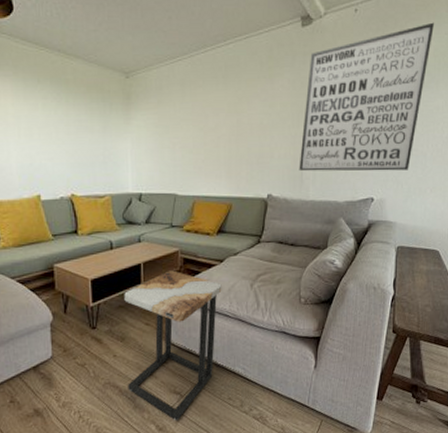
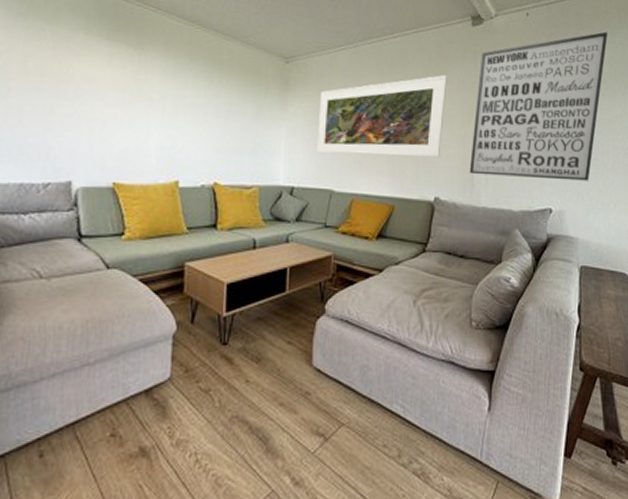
side table: present [124,270,222,421] -> none [260,278,380,473]
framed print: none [159,79,278,162] -> present [316,75,447,158]

